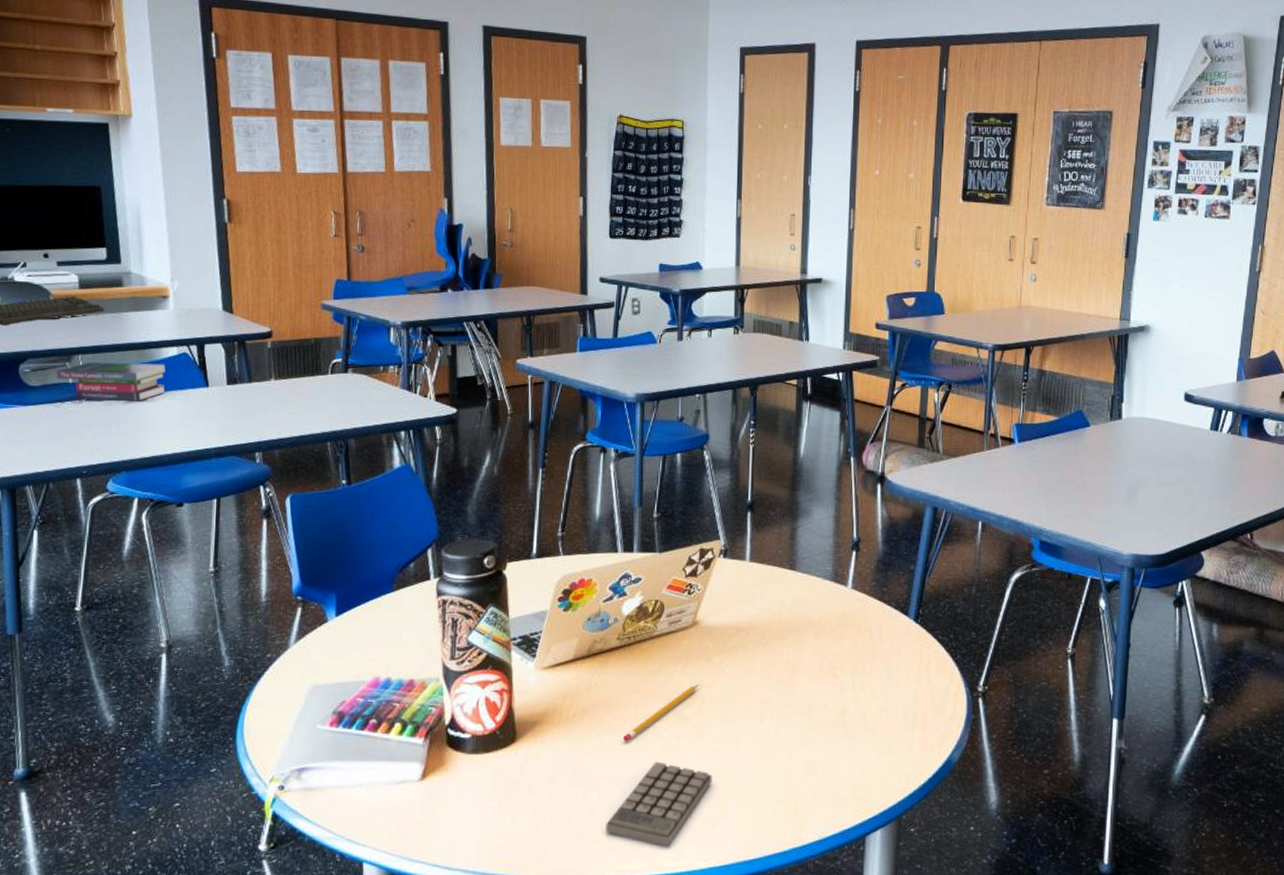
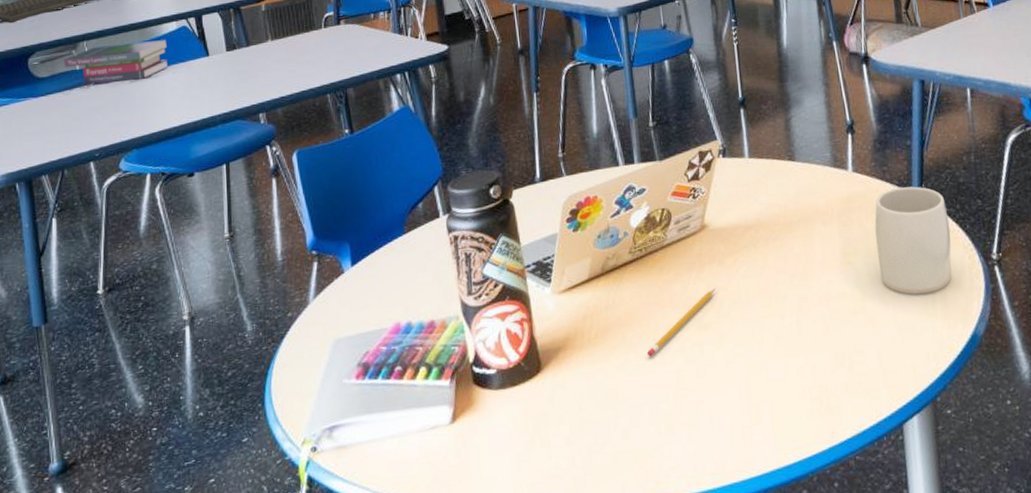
calculator: present [606,761,713,846] -> none [641,373,742,461]
mug: none [864,610,941,716] -> present [874,186,952,295]

